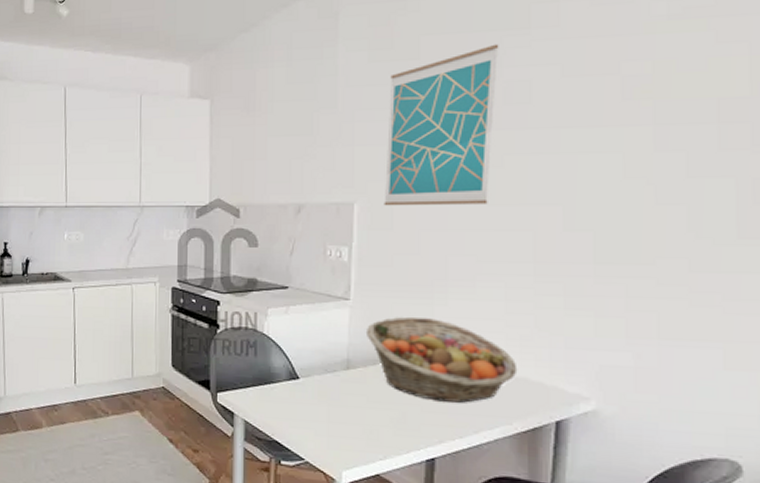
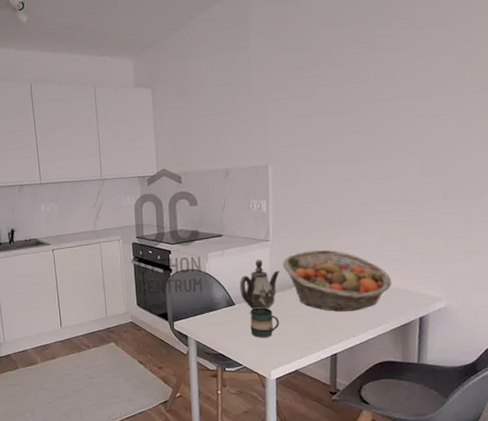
teapot: none [307,323,362,394] -> present [240,259,280,315]
mug: none [317,385,357,427] -> present [250,307,279,339]
wall art: present [384,44,499,206] -> none [290,33,370,167]

